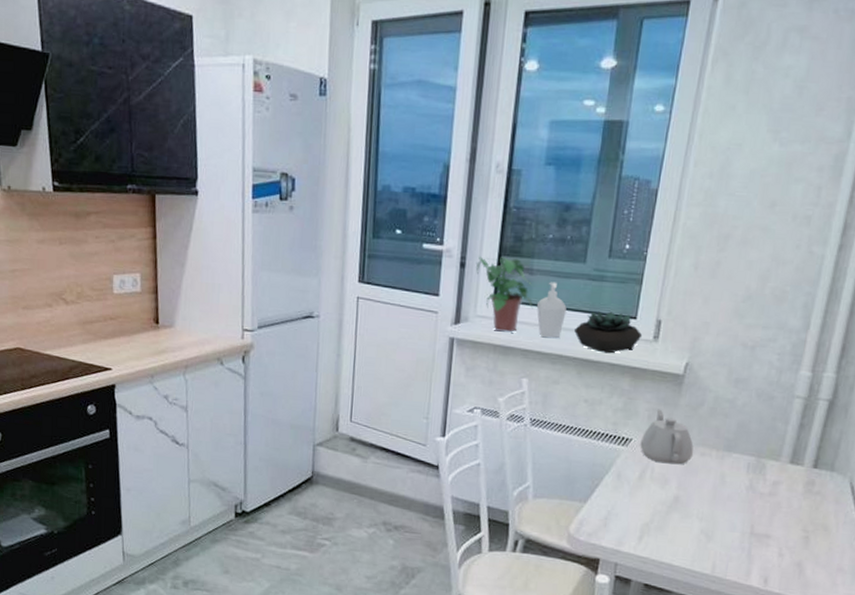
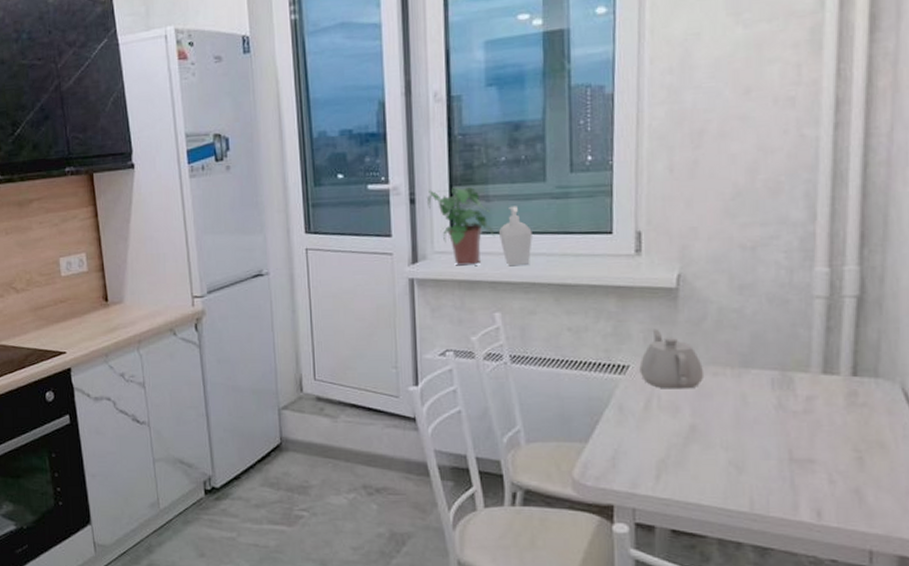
succulent plant: present [574,311,643,354] -> none [545,229,623,275]

